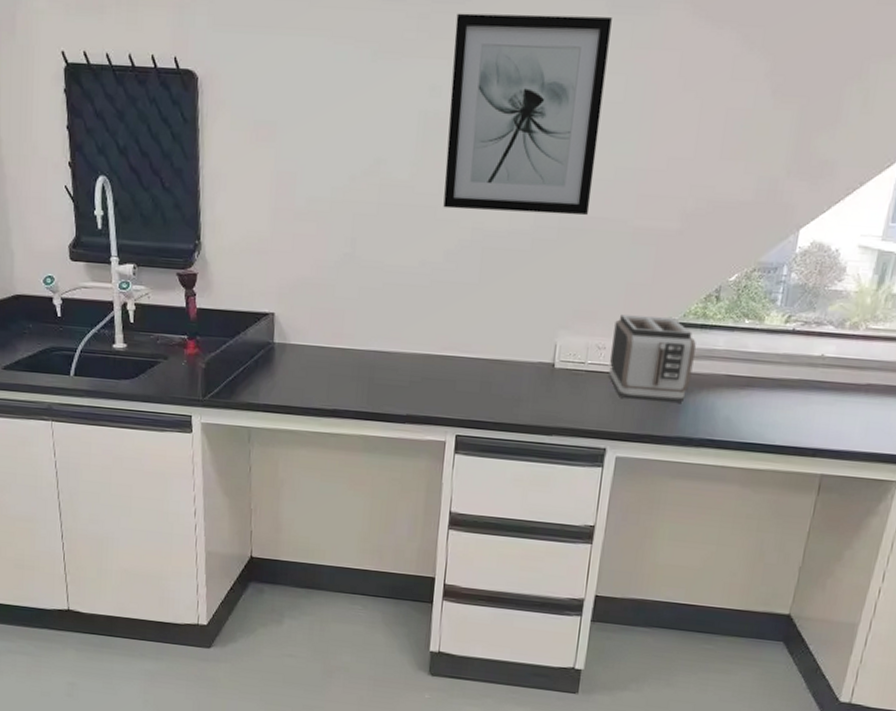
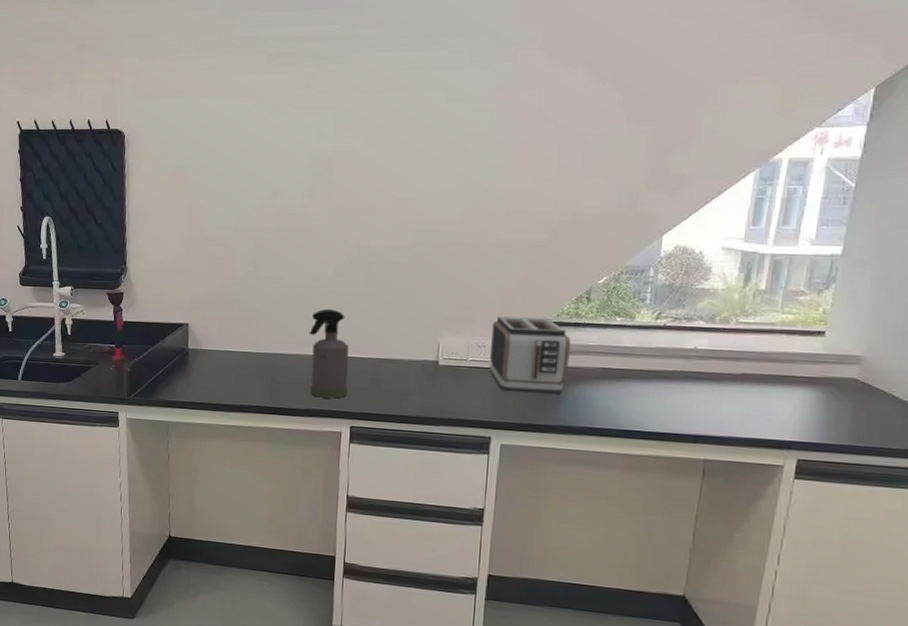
spray bottle: none [412,300,457,404] -> present [309,308,349,399]
wall art: present [443,13,612,216] -> none [333,65,475,232]

